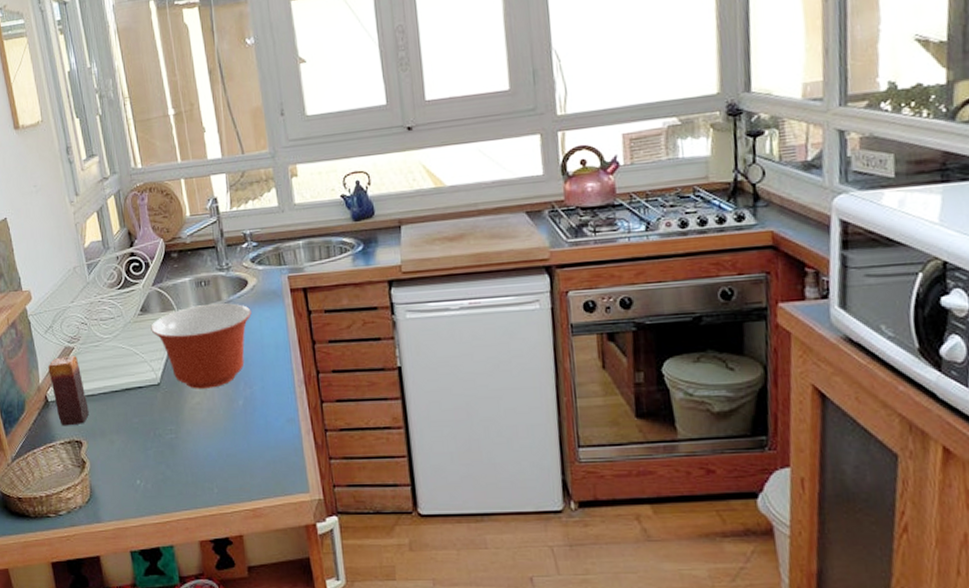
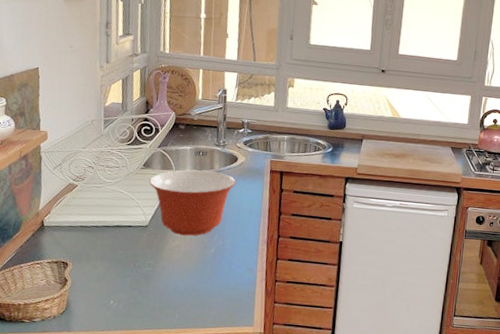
candle: present [48,355,89,426] -> none [49,191,80,249]

